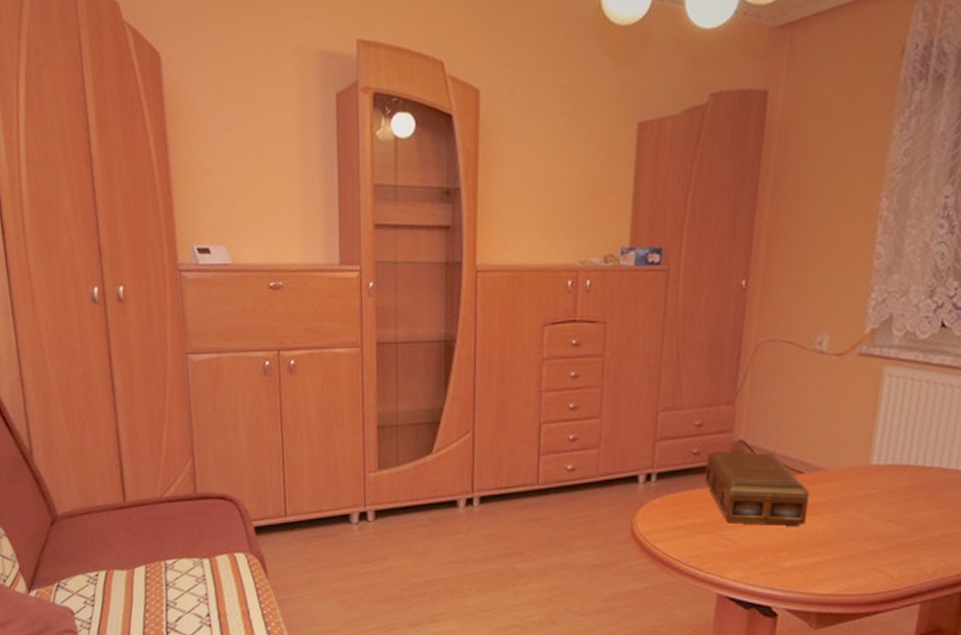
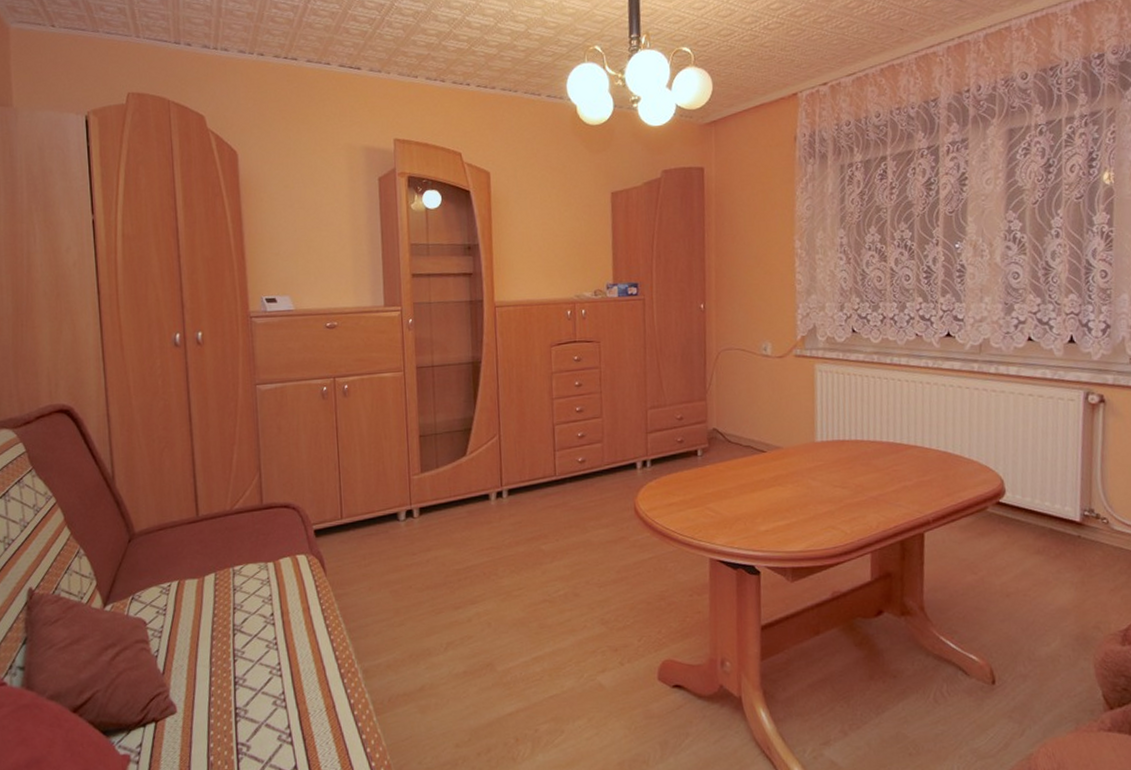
decorative box: present [705,451,810,526] -> none [689,437,773,497]

